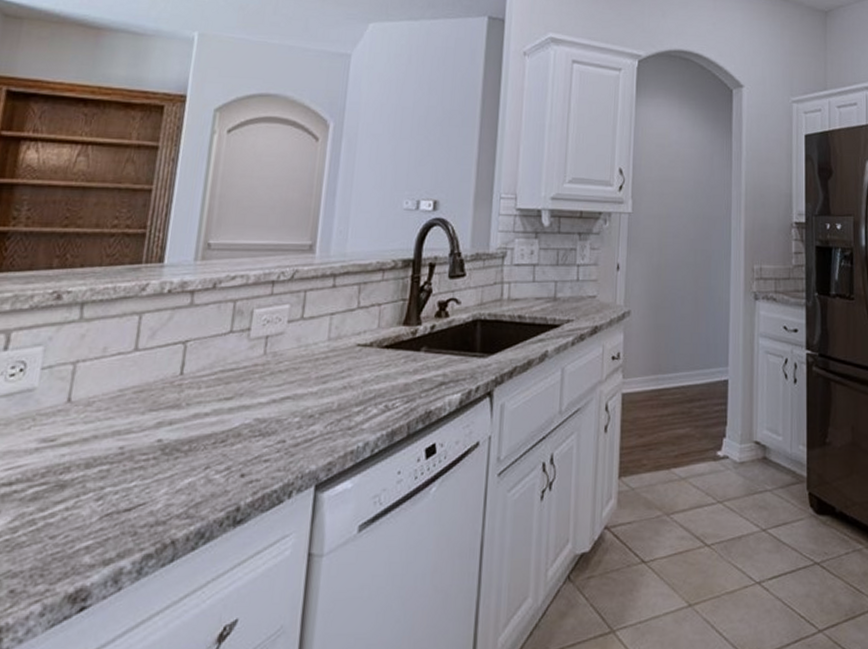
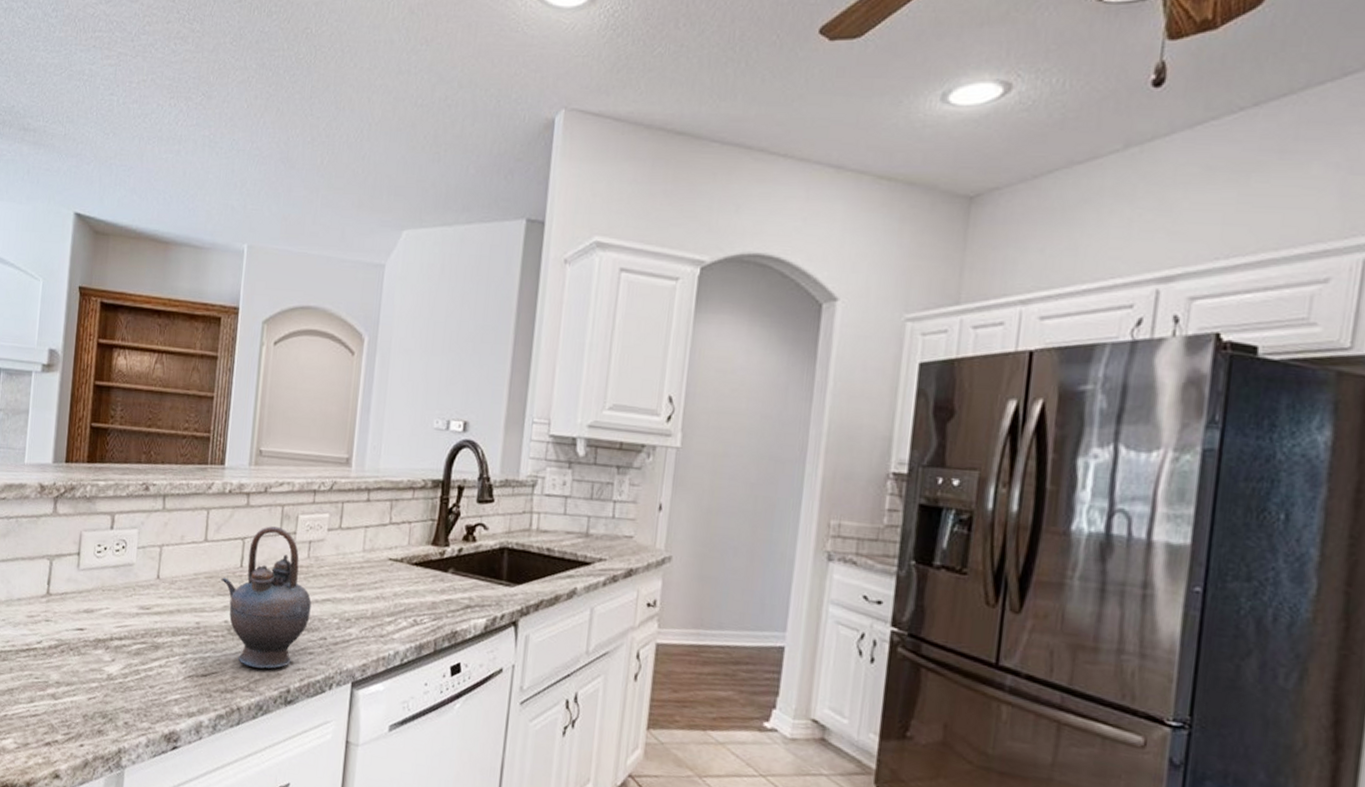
teapot: none [154,325,268,490] -> present [221,526,312,669]

